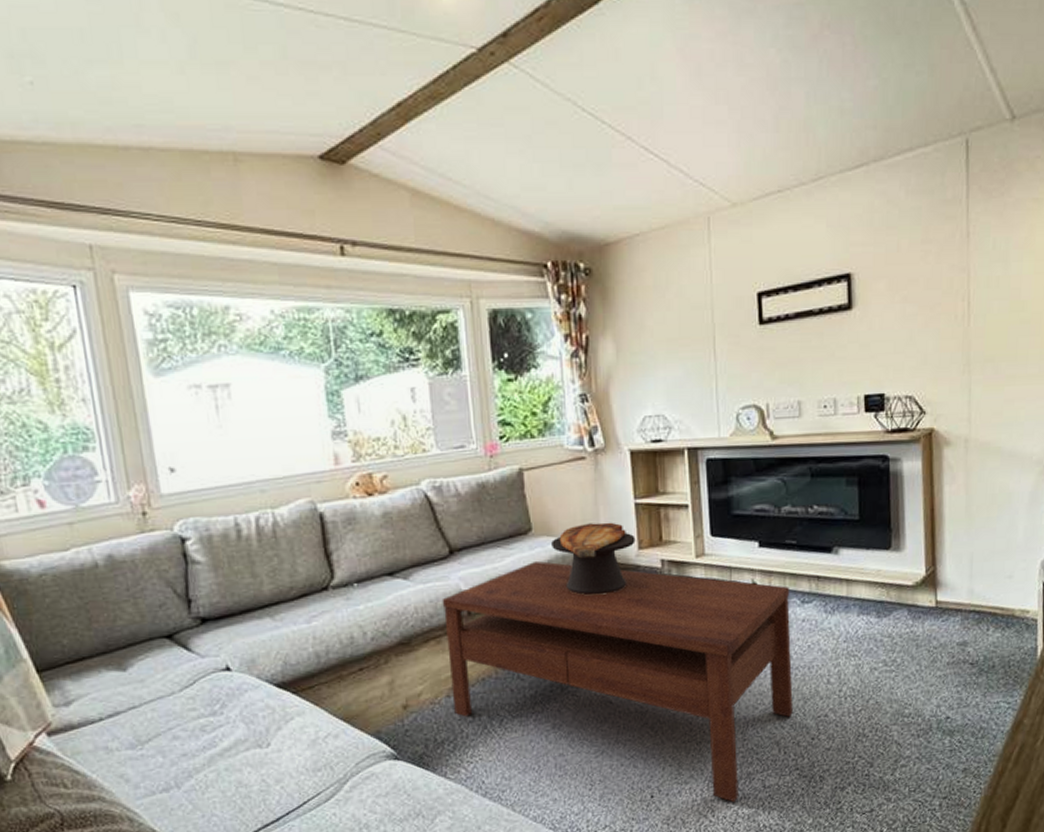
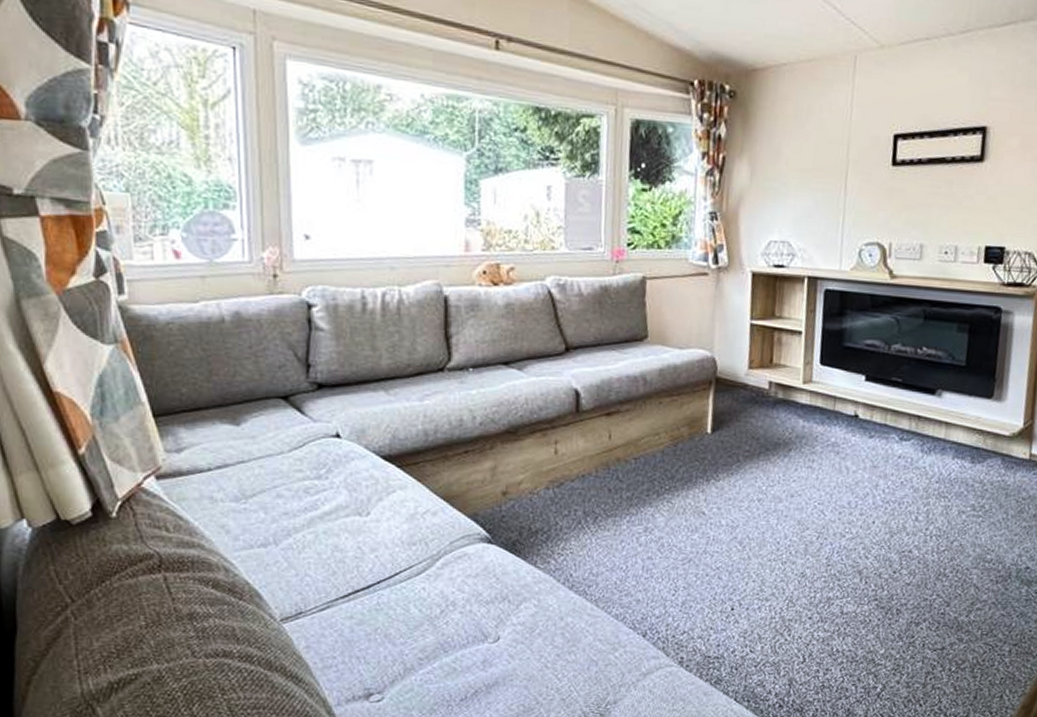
coffee table: present [442,561,793,803] -> none [551,368,890,625]
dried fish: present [551,522,635,596] -> none [665,337,747,409]

